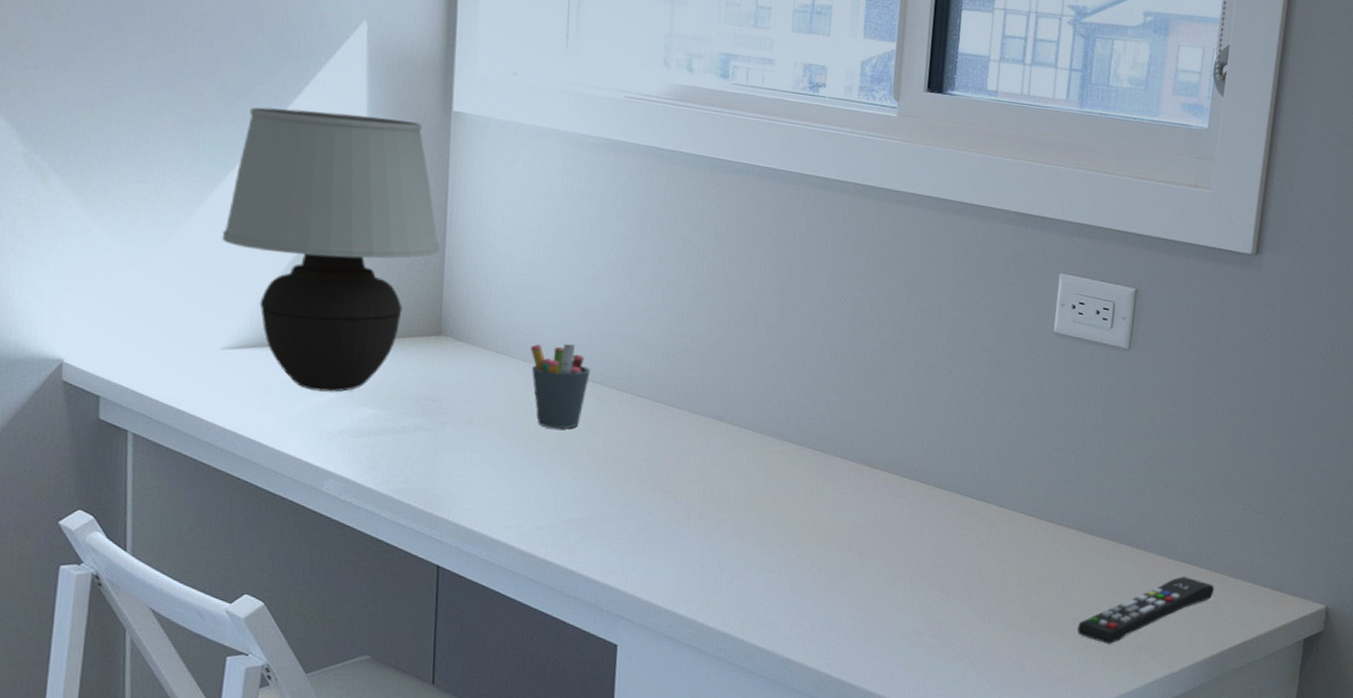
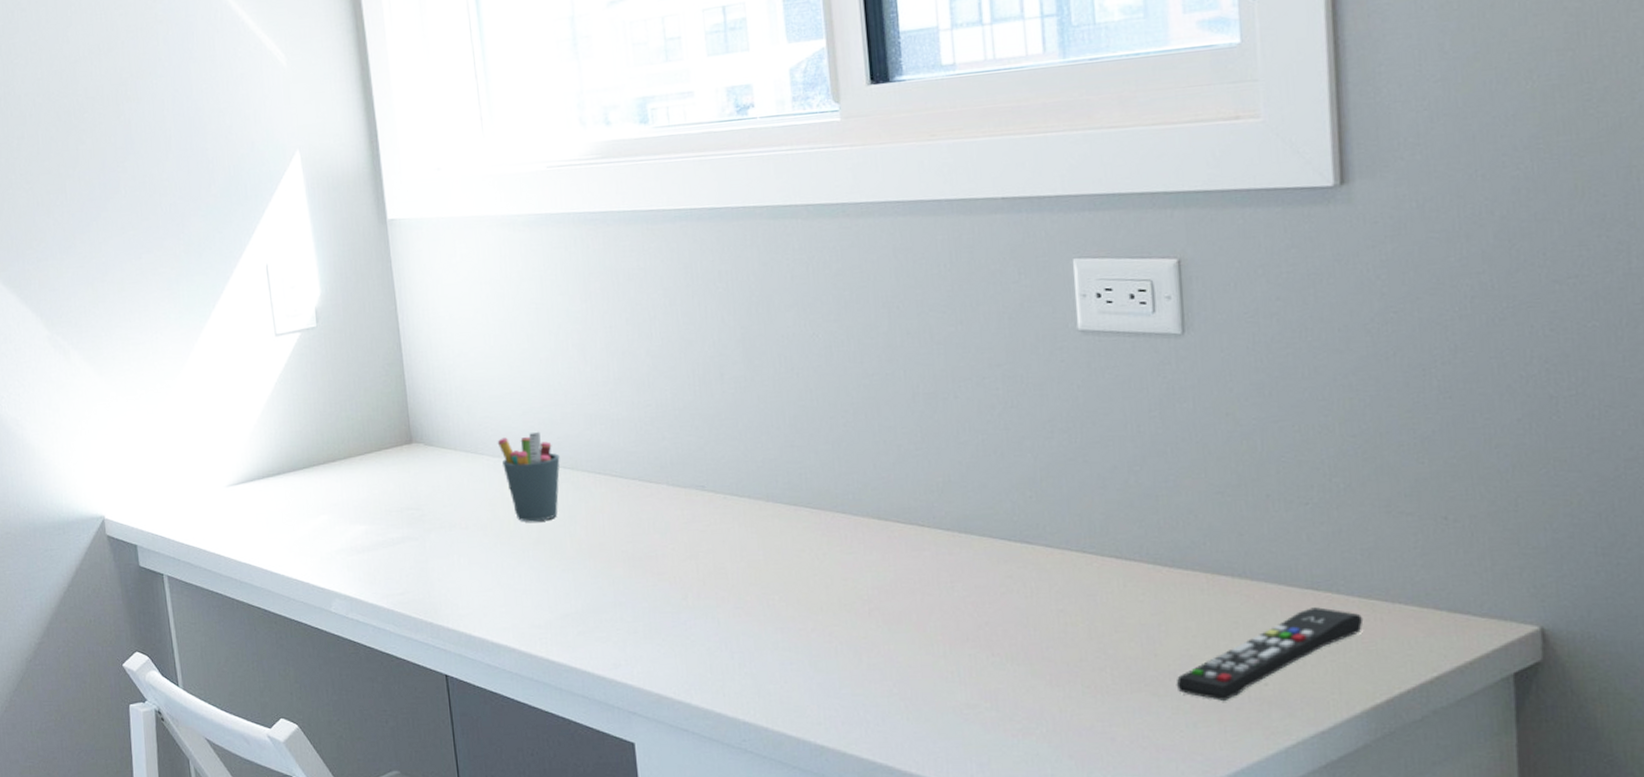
table lamp: present [222,107,440,392] -> none [210,238,398,515]

